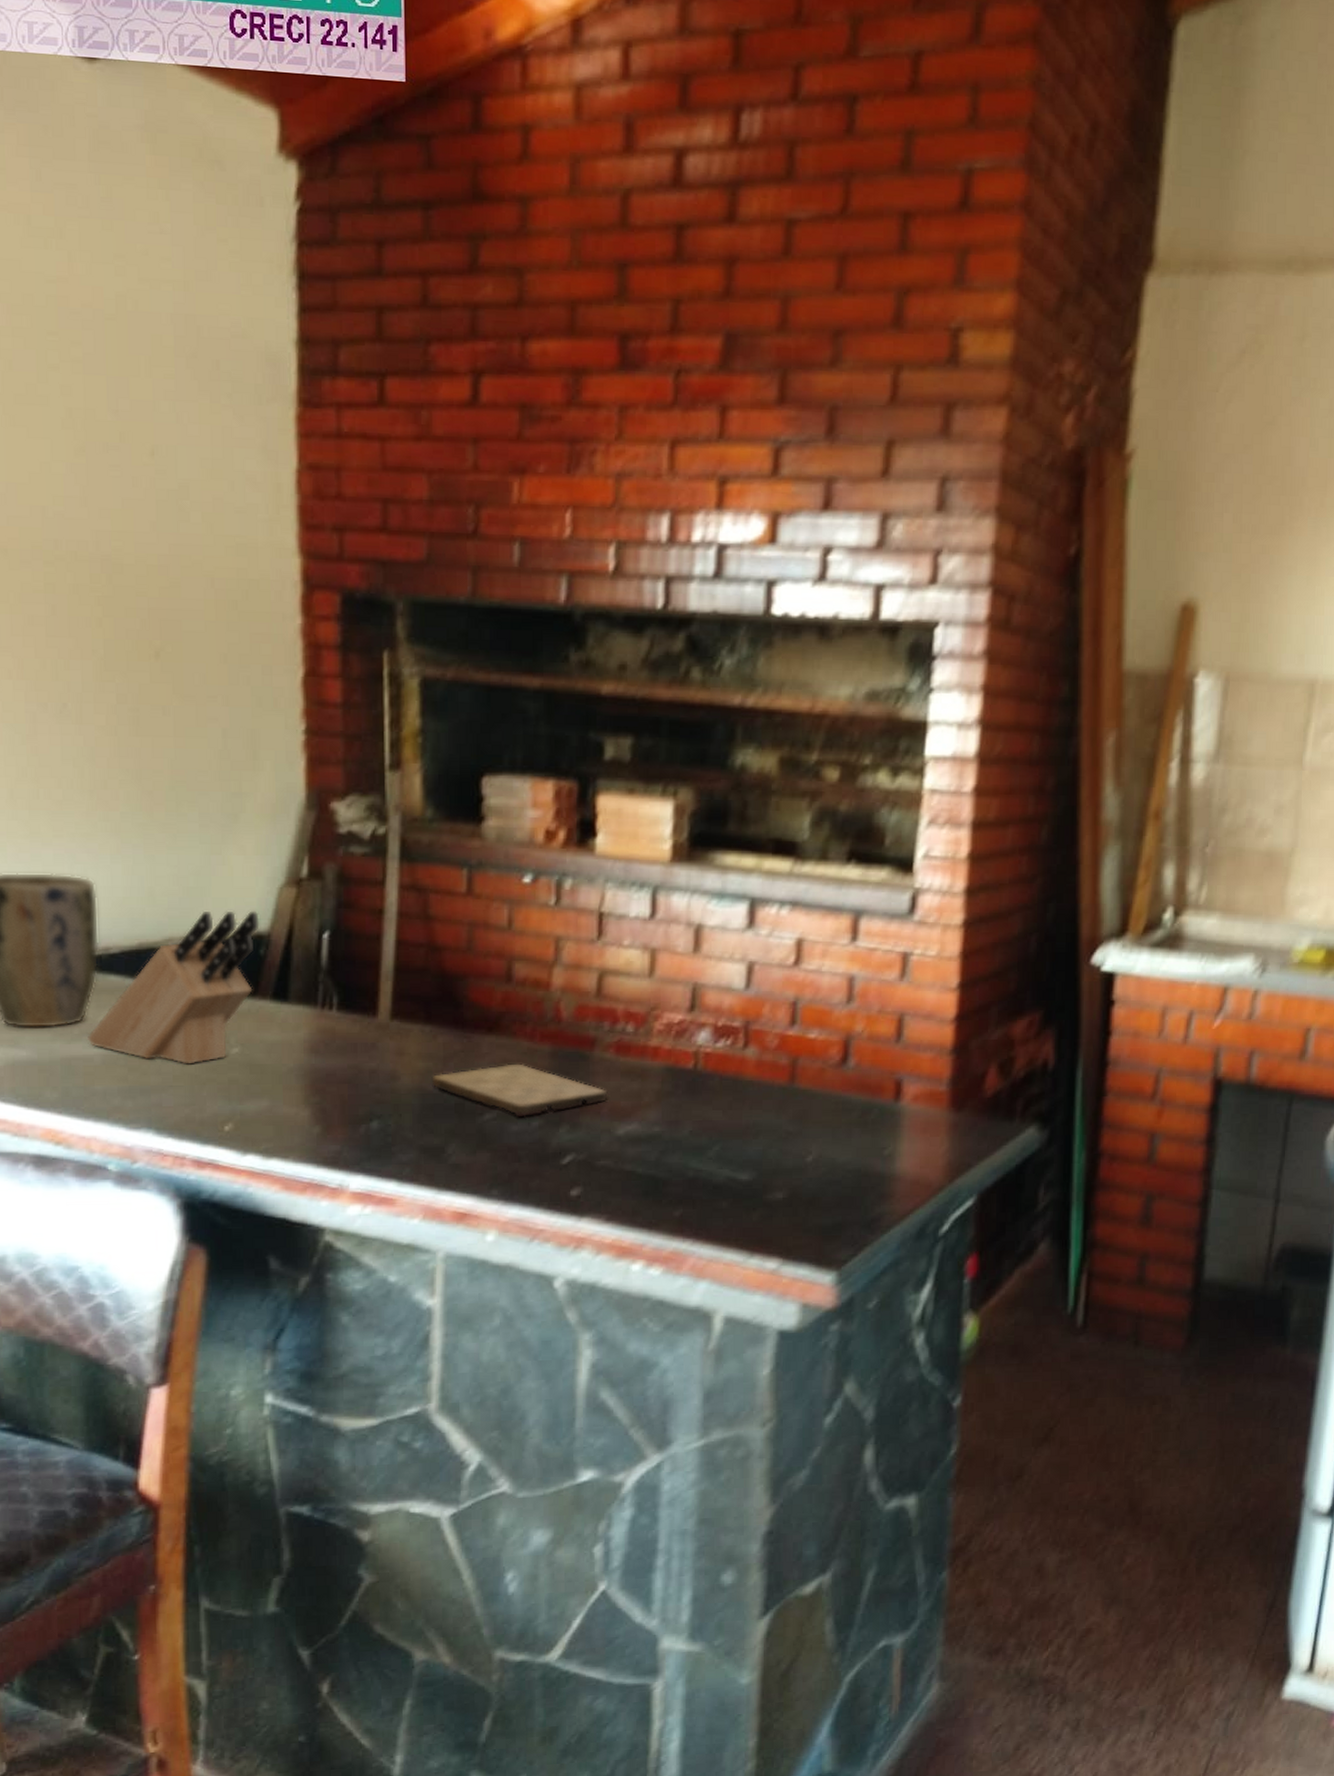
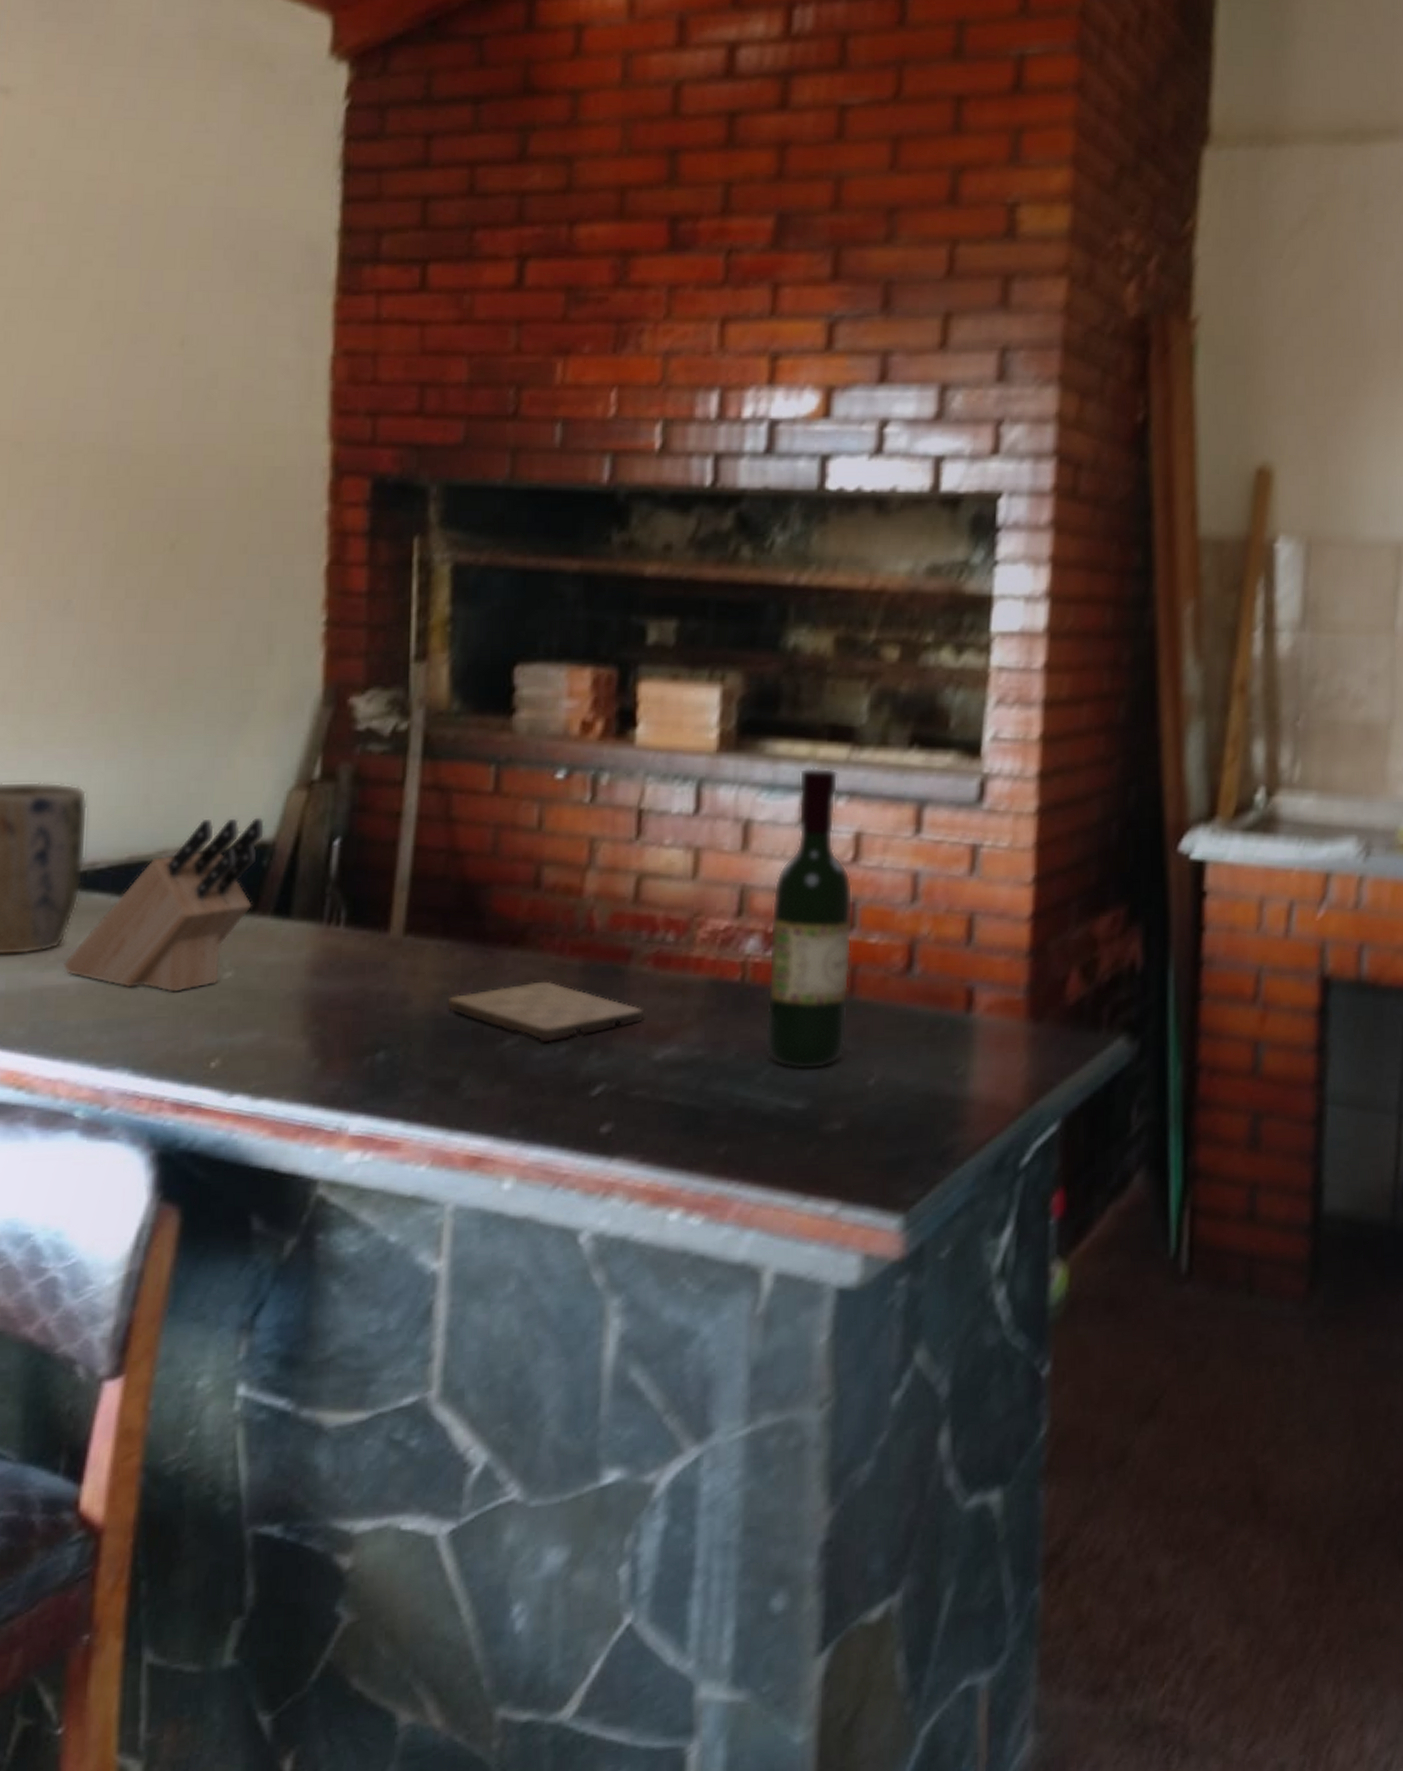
wine bottle: none [715,879,795,1147] -> present [764,767,853,1070]

